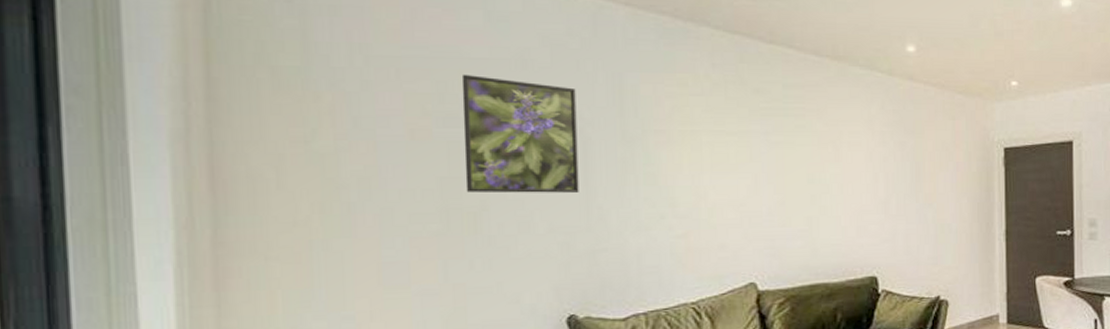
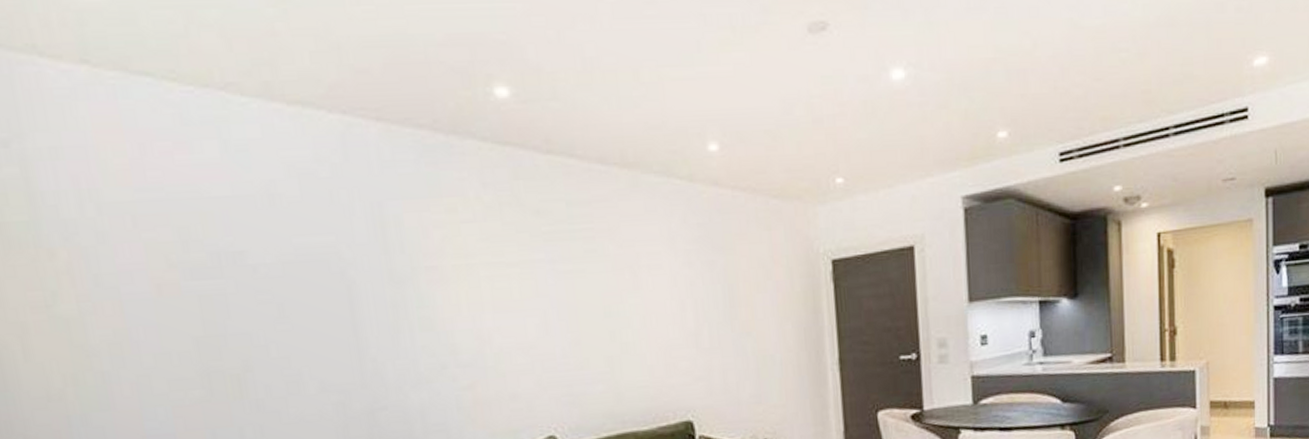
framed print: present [461,74,579,193] -> none [204,216,349,352]

